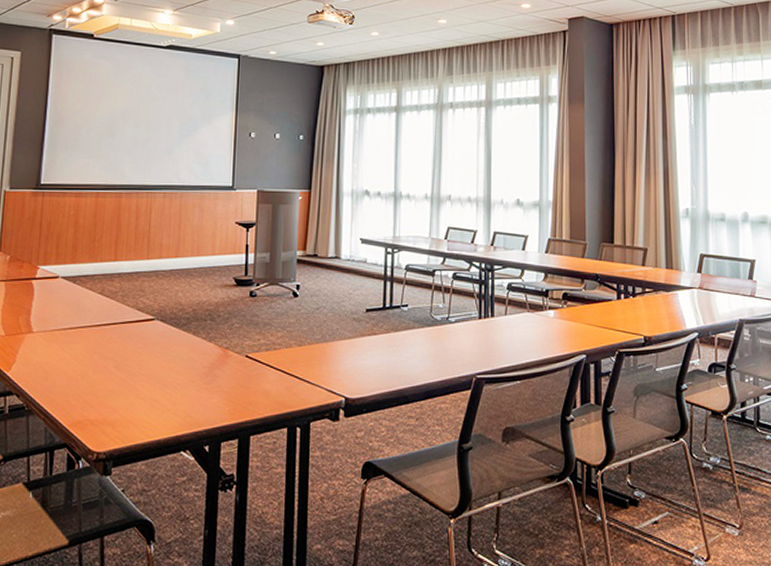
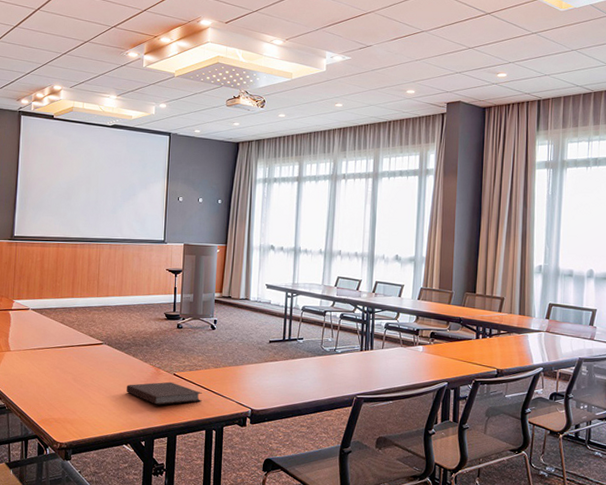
notebook: none [185,366,282,397] -> present [127,381,202,405]

